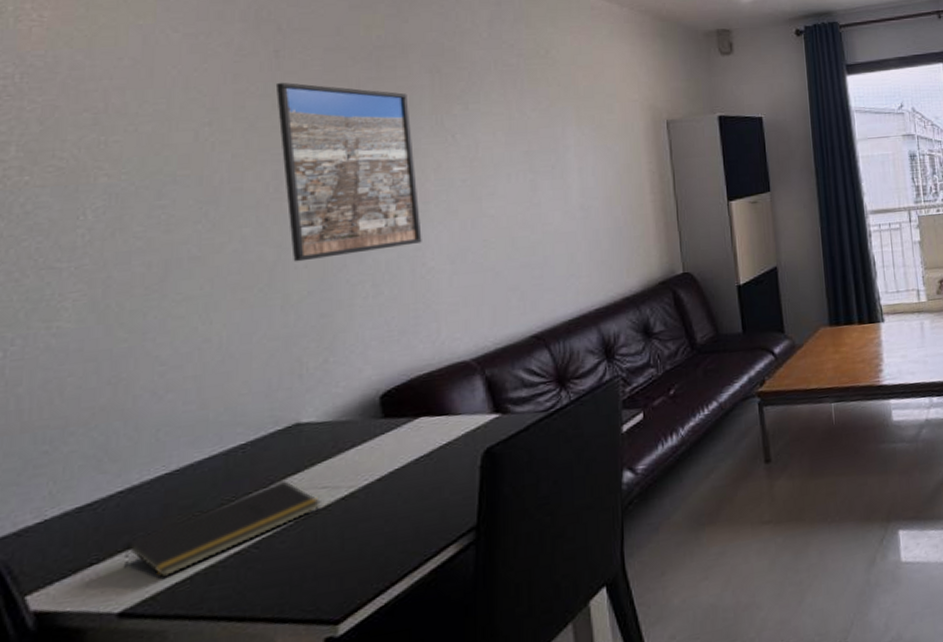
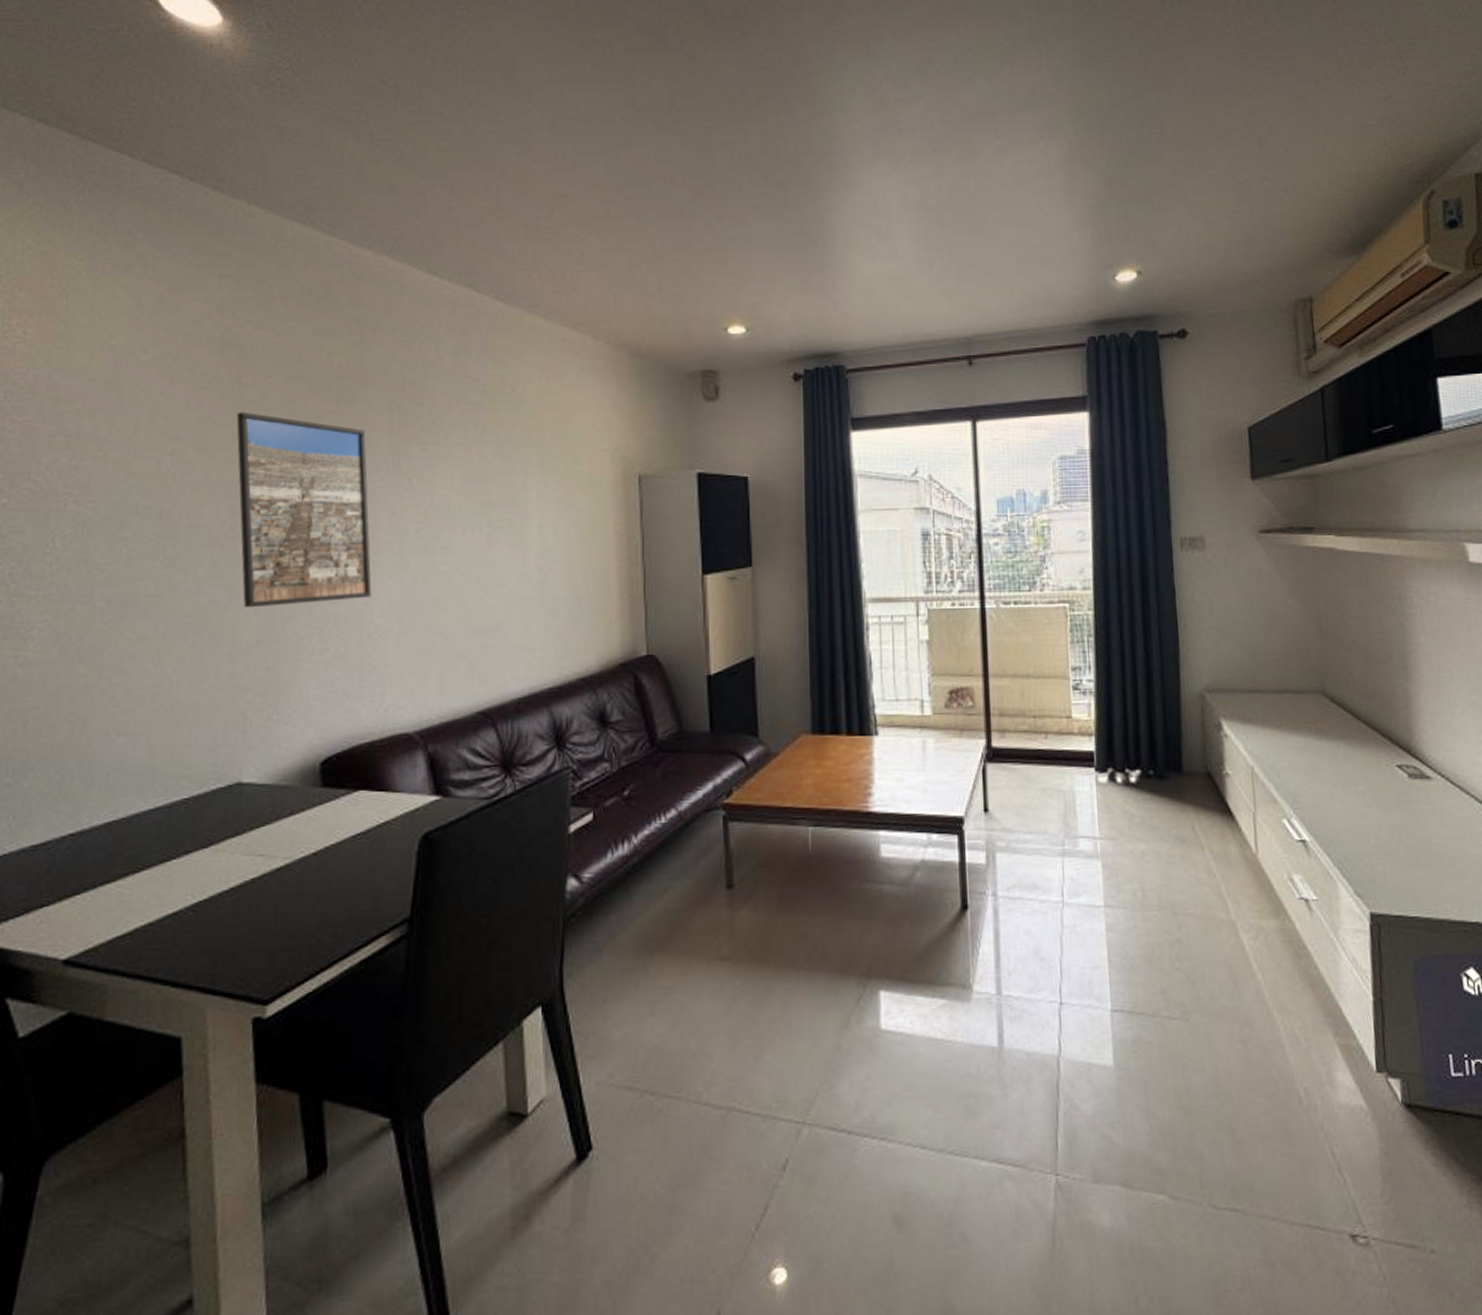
notepad: present [124,480,321,578] -> none [71,841,257,930]

